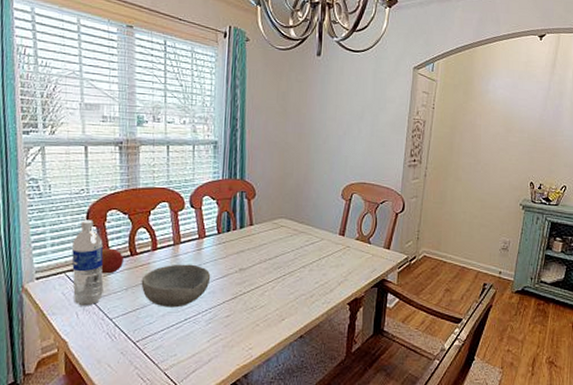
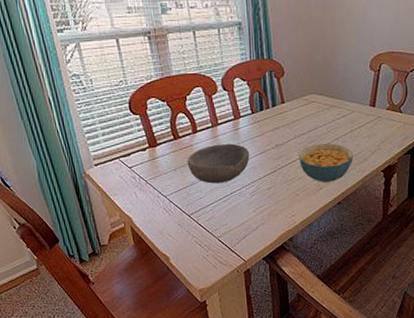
water bottle: present [72,219,104,306] -> none [121,109,155,186]
fruit: present [101,248,125,274] -> none [147,133,169,157]
cereal bowl: none [262,271,320,313] -> present [298,143,354,182]

